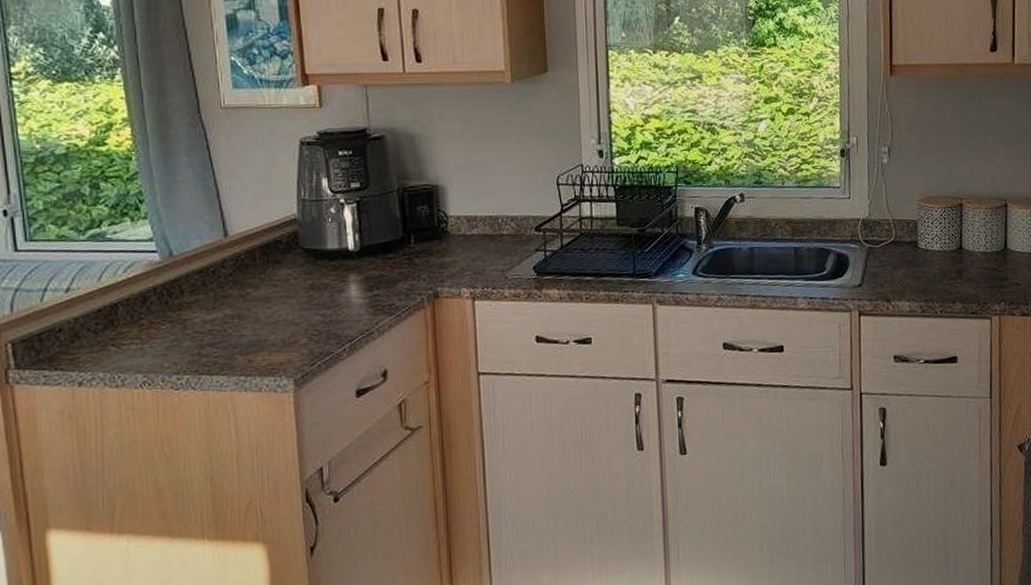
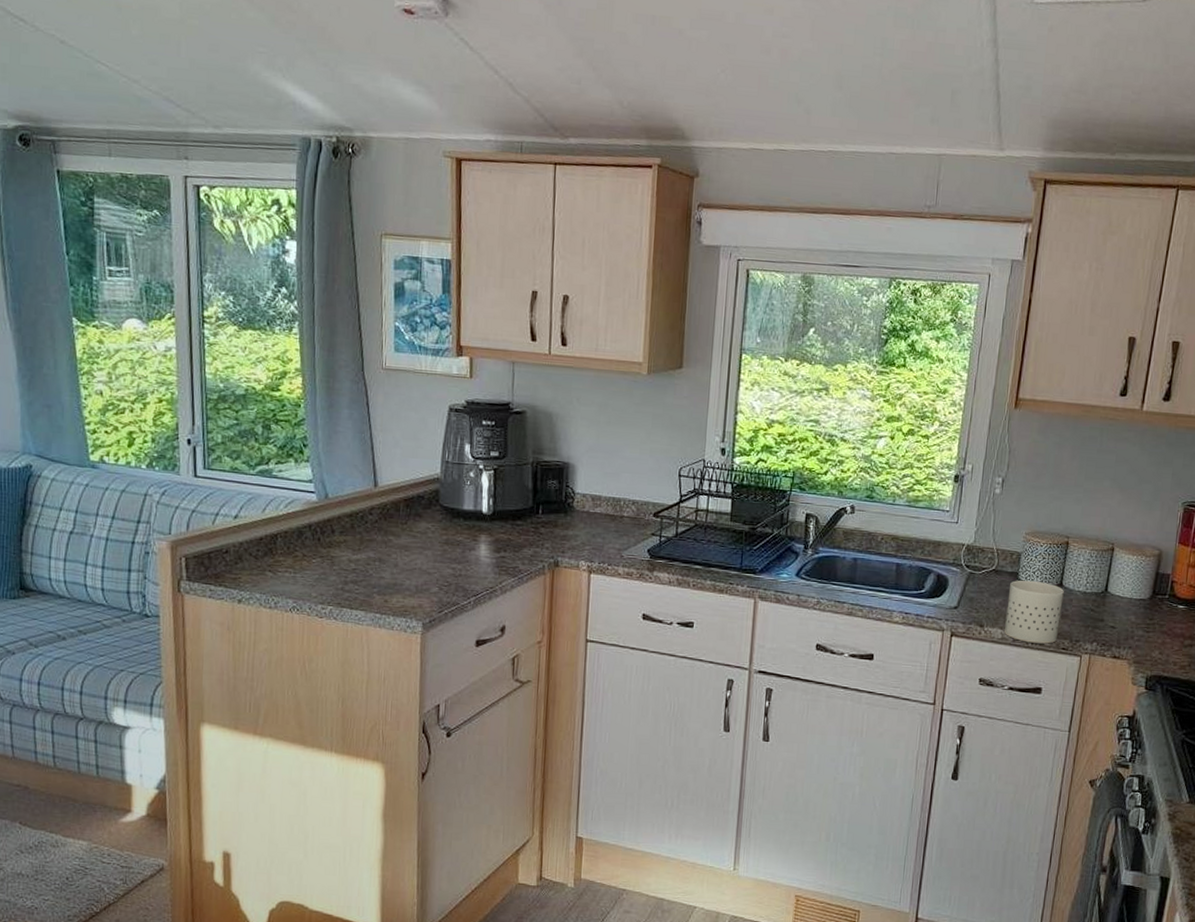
mug: none [910,247,966,312] -> present [1004,580,1064,644]

